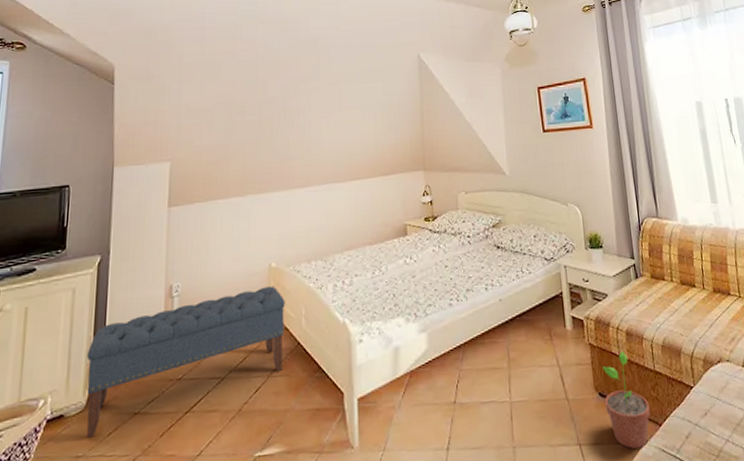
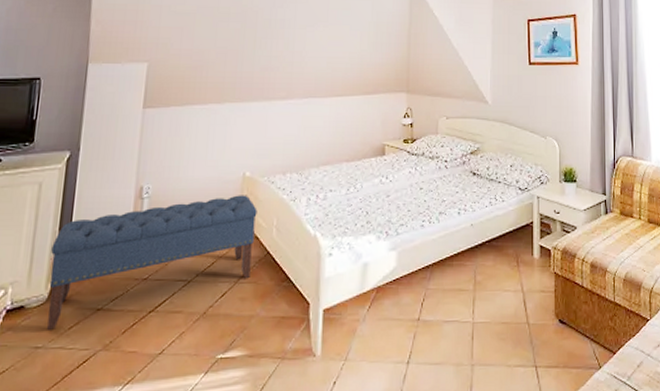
potted plant: present [602,351,650,449] -> none [564,282,606,373]

